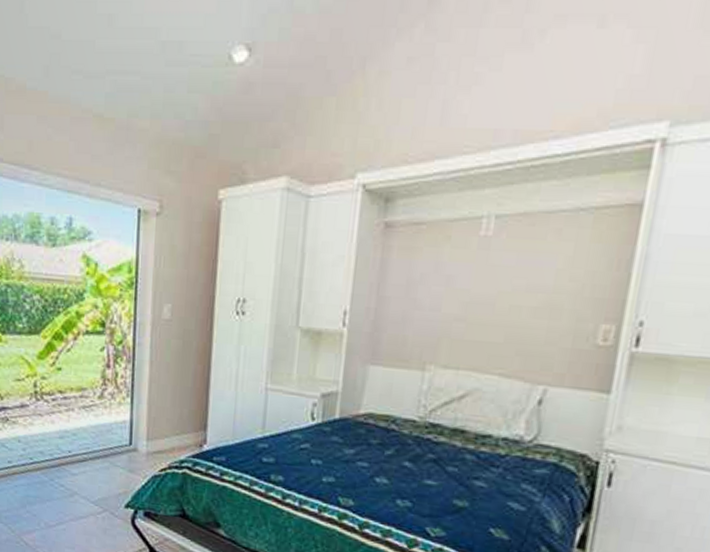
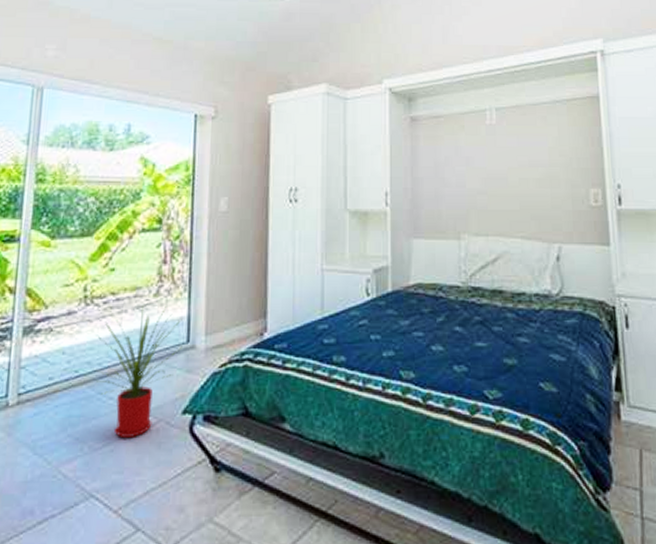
house plant: none [48,407,125,521] -> present [96,307,182,437]

